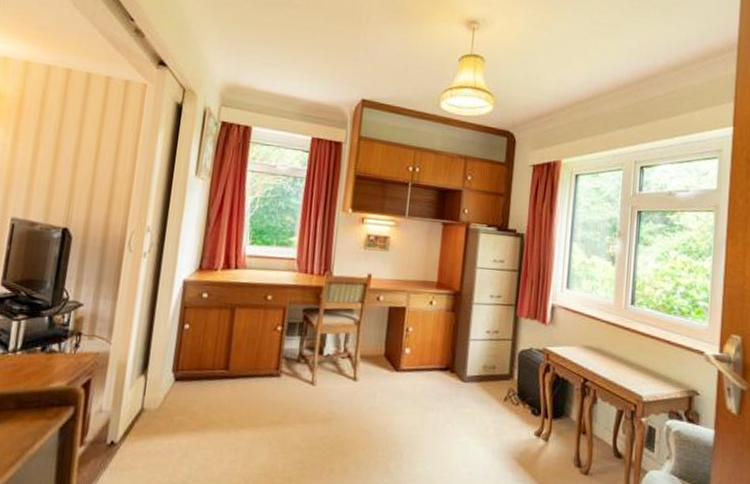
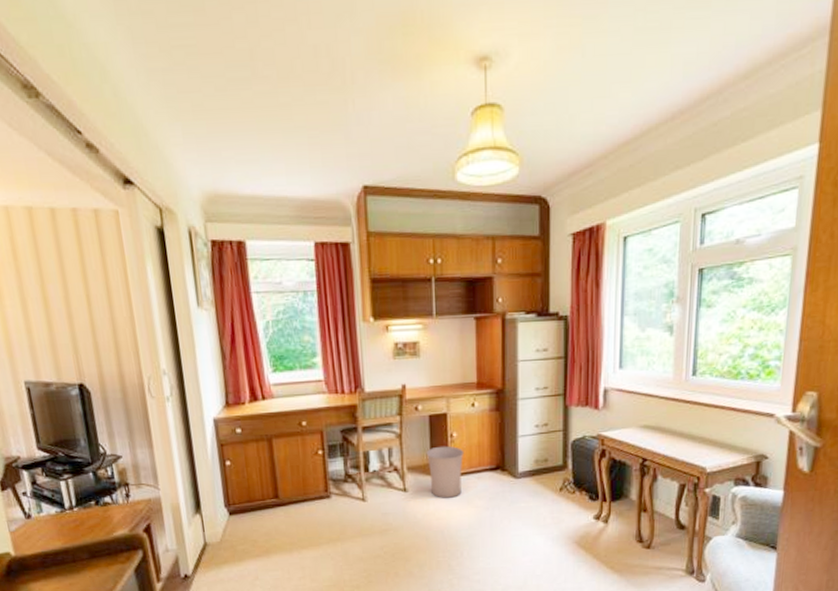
waste bin: none [380,338,418,394] -> present [426,445,465,498]

